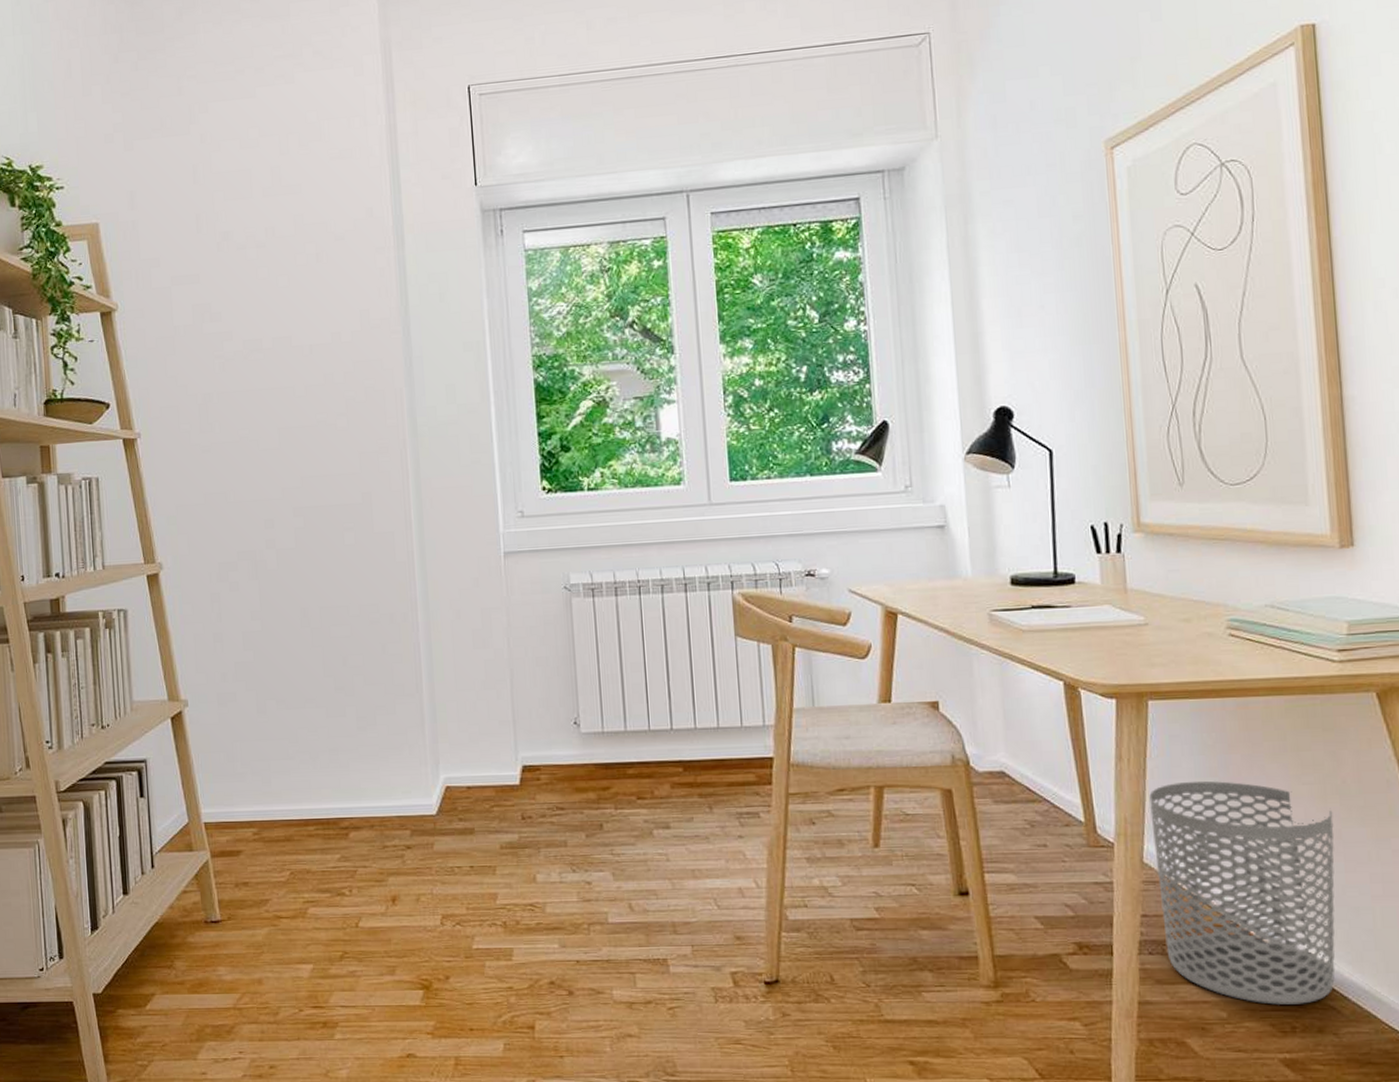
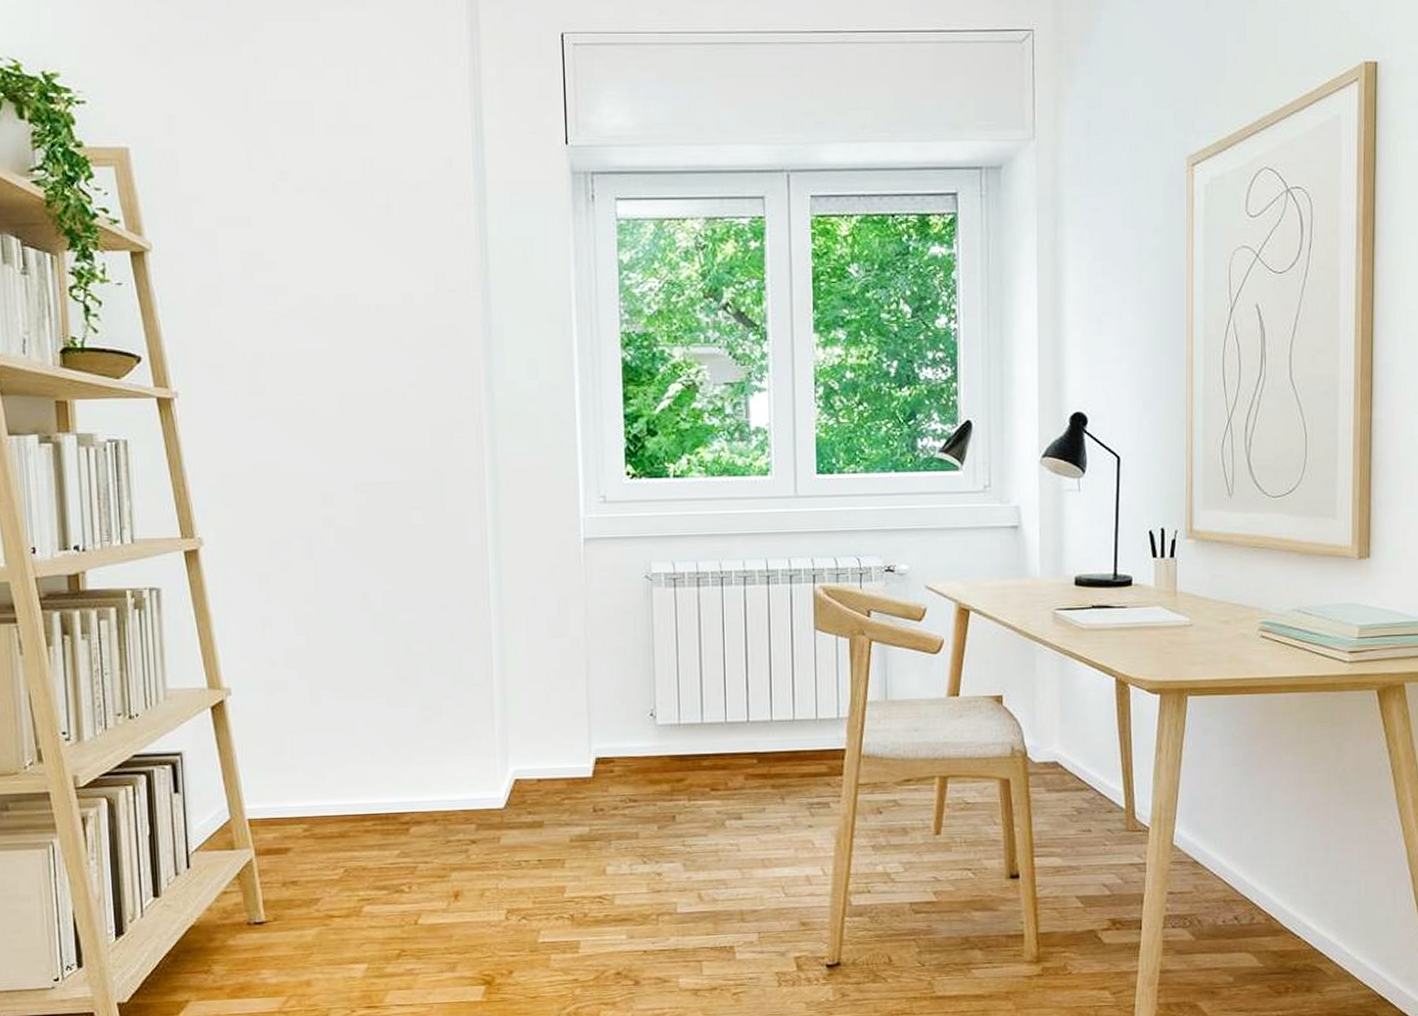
waste bin: present [1149,780,1336,1005] -> none [1182,770,1334,969]

